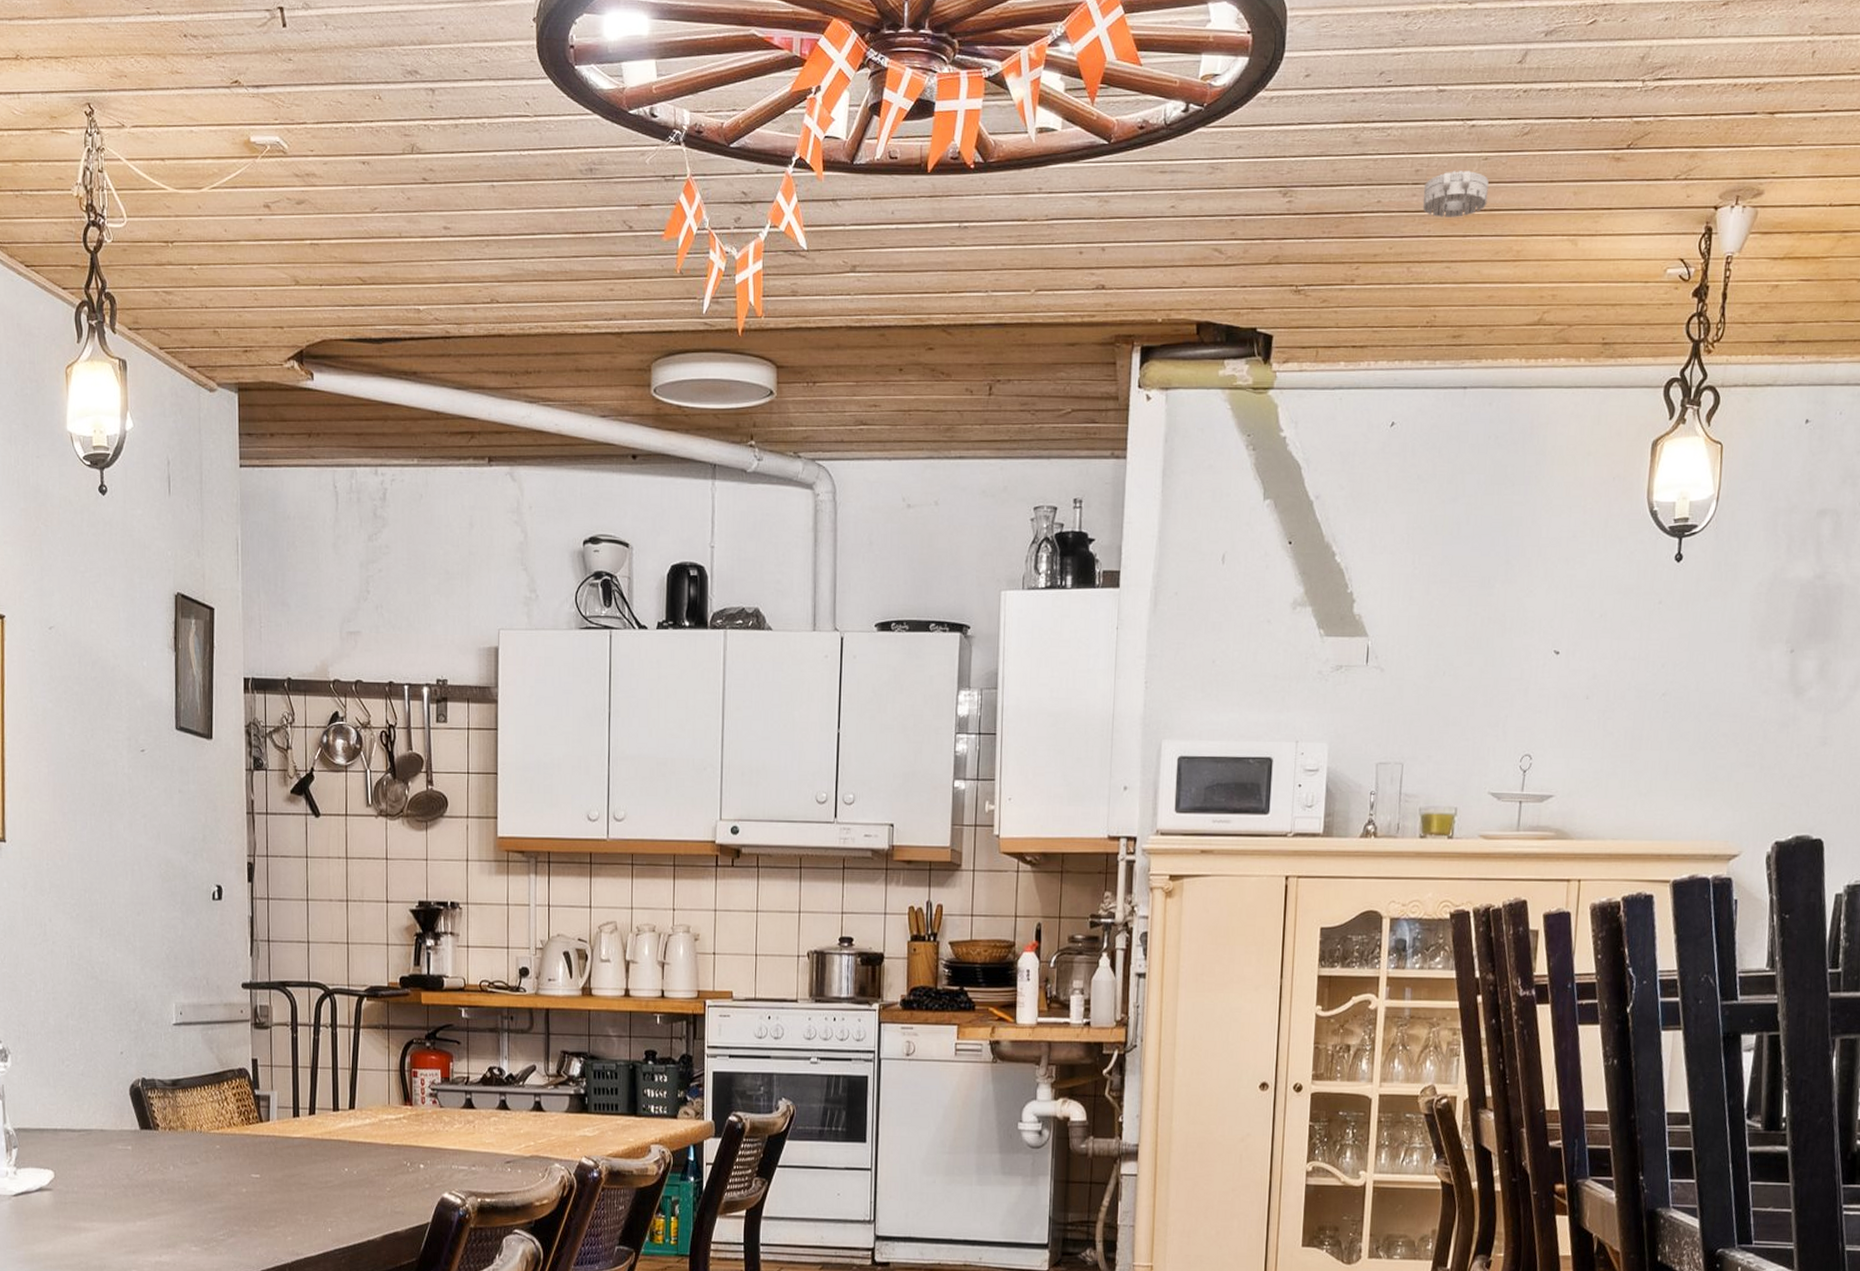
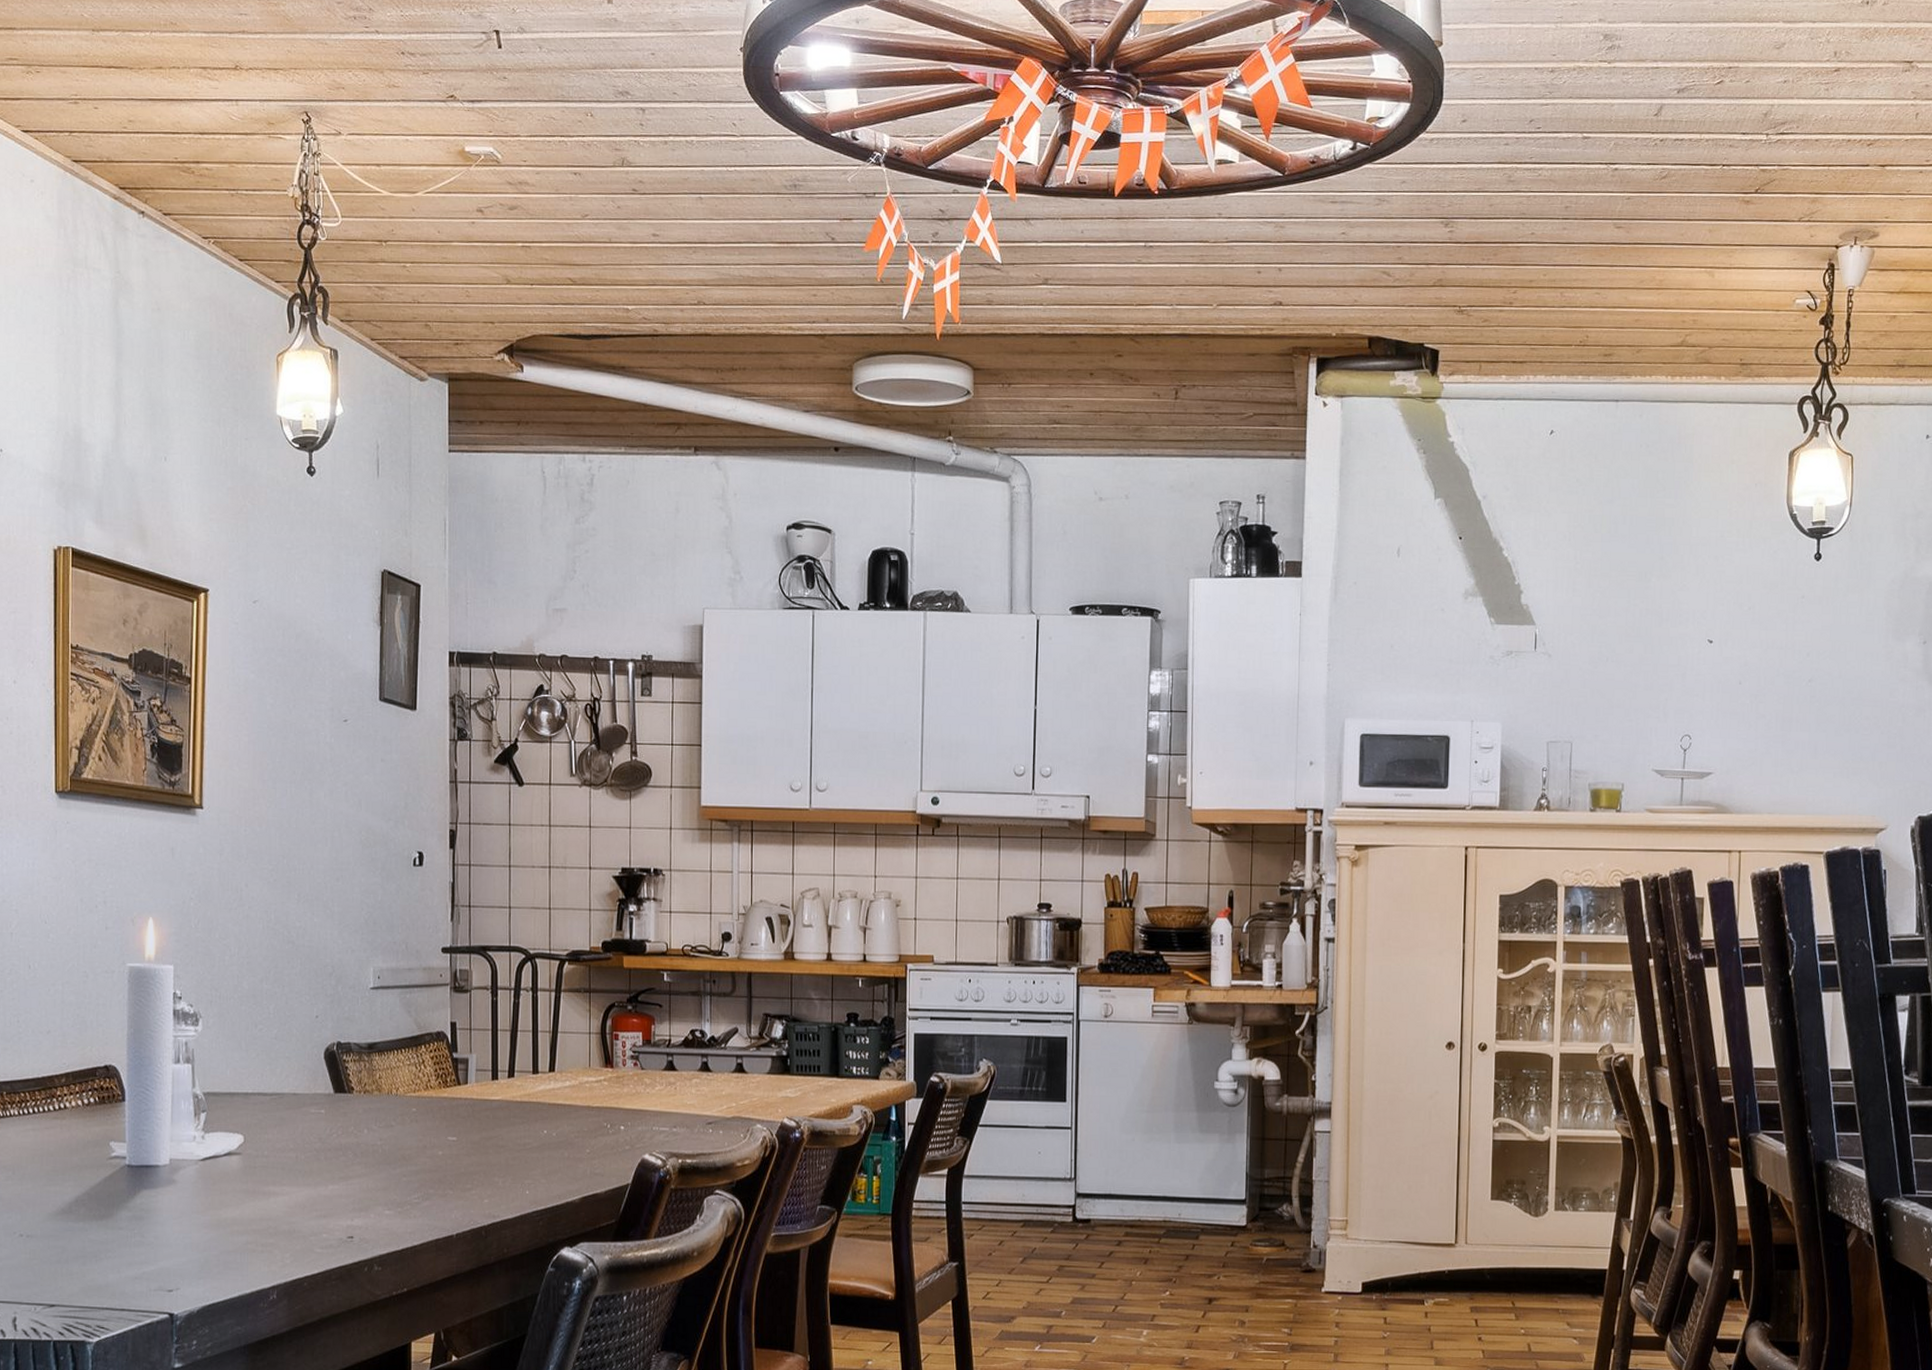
smoke detector: present [1422,171,1489,217] -> none [1572,208,1632,249]

